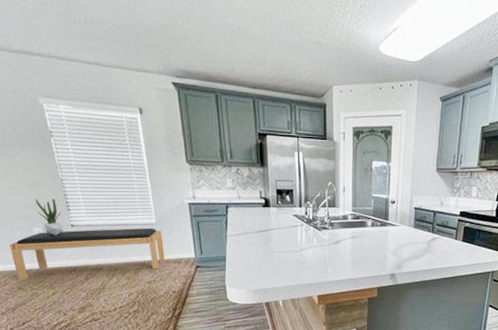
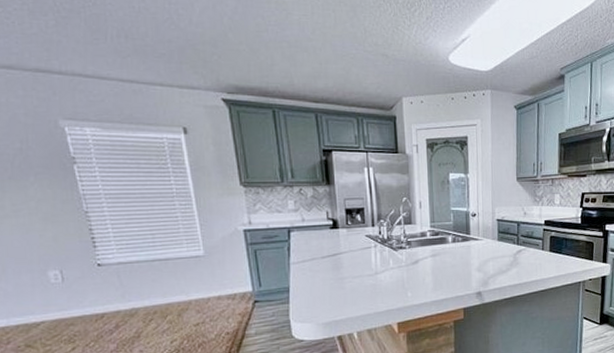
bench: present [10,228,165,280] -> none [16,261,216,336]
potted plant: present [35,198,63,236] -> none [52,234,87,279]

